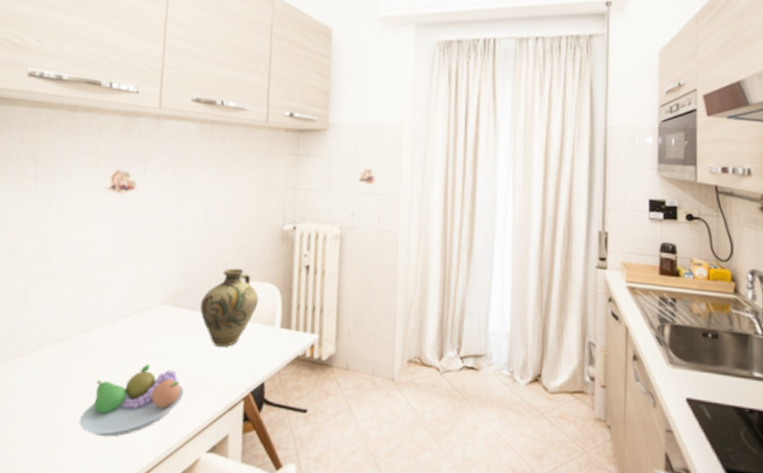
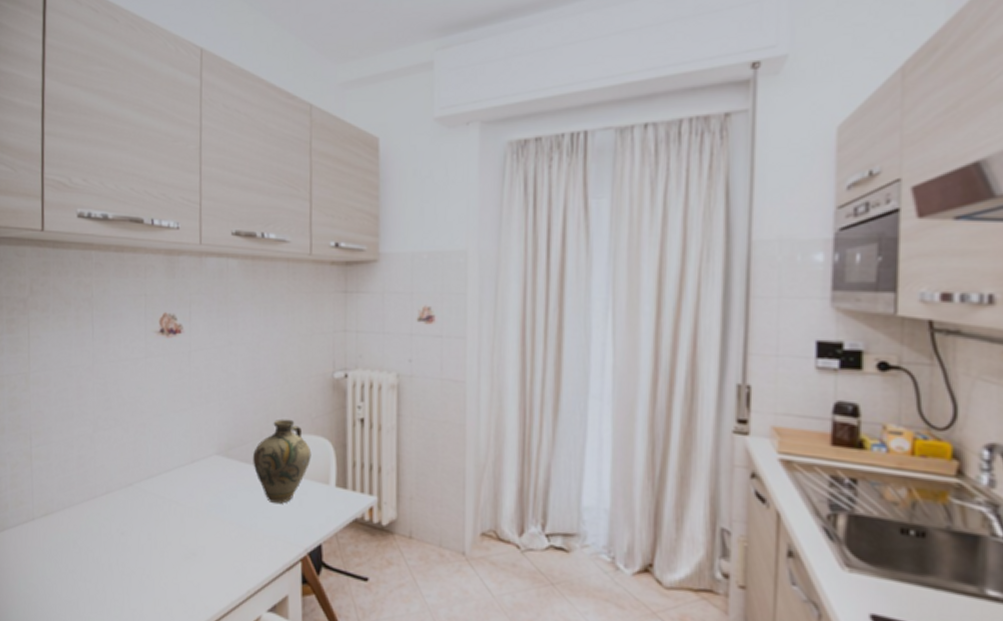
fruit bowl: present [79,364,184,437] -> none [148,515,242,586]

